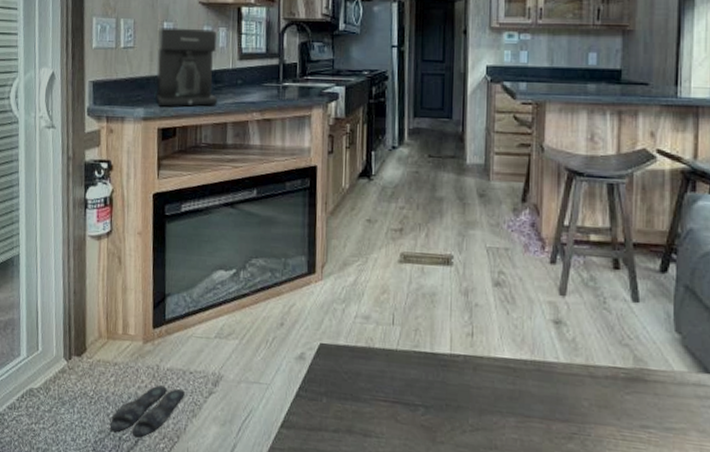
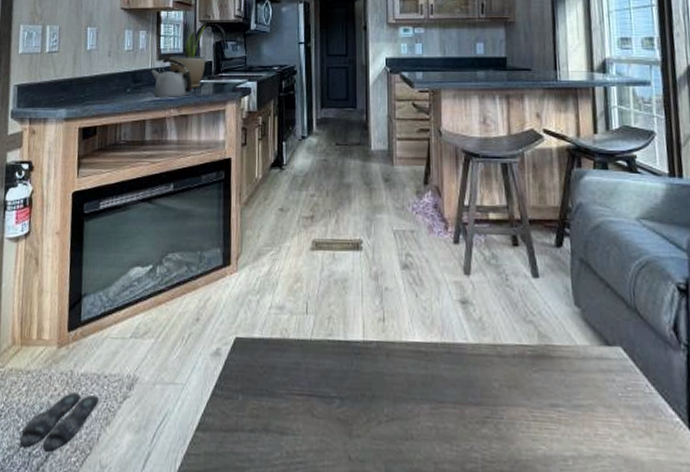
coffee maker: present [155,27,218,107] -> none [77,32,138,107]
kettle: none [231,58,276,101] -> present [150,58,193,99]
potted plant: none [251,24,291,91] -> present [169,25,206,88]

